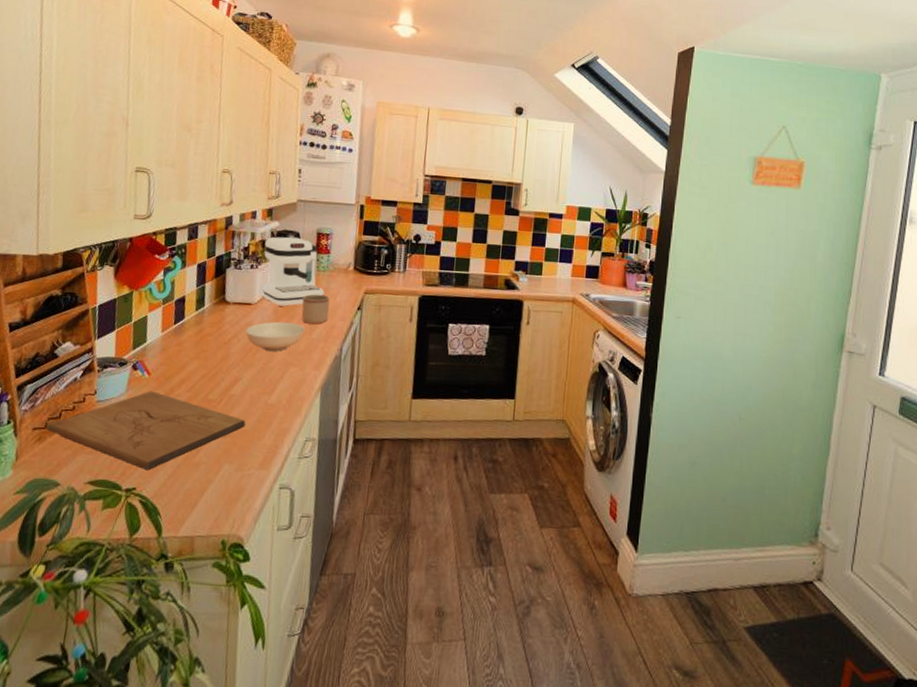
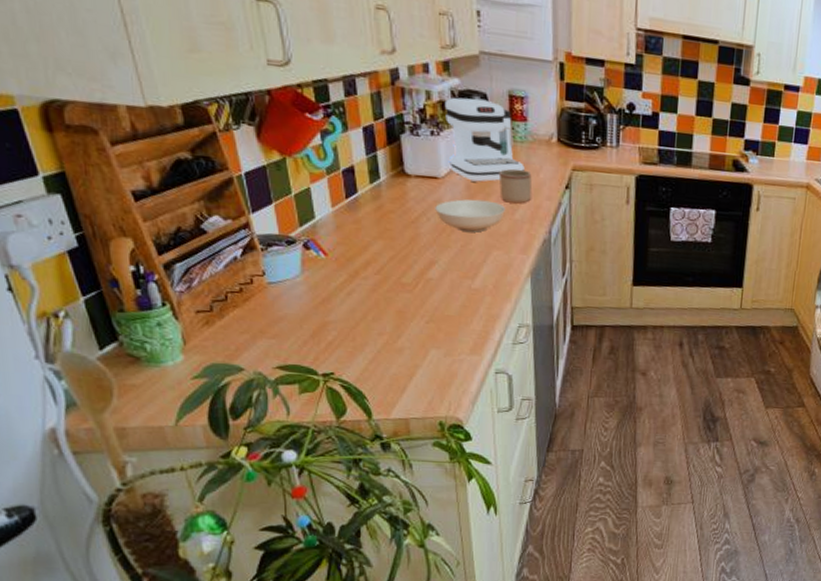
cutting board: present [46,391,246,471] -> none [211,272,449,356]

